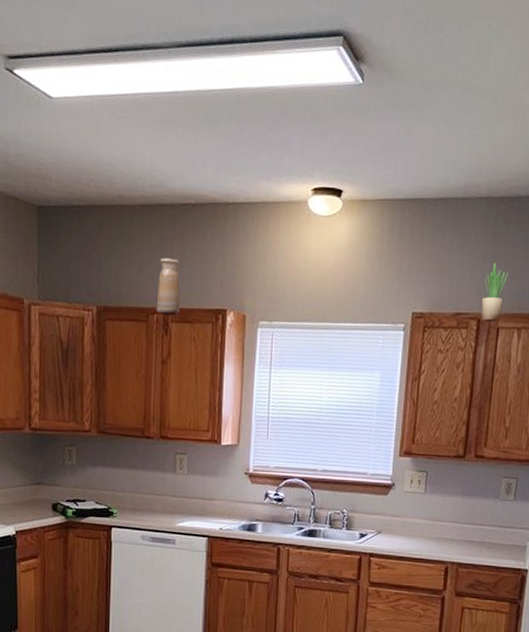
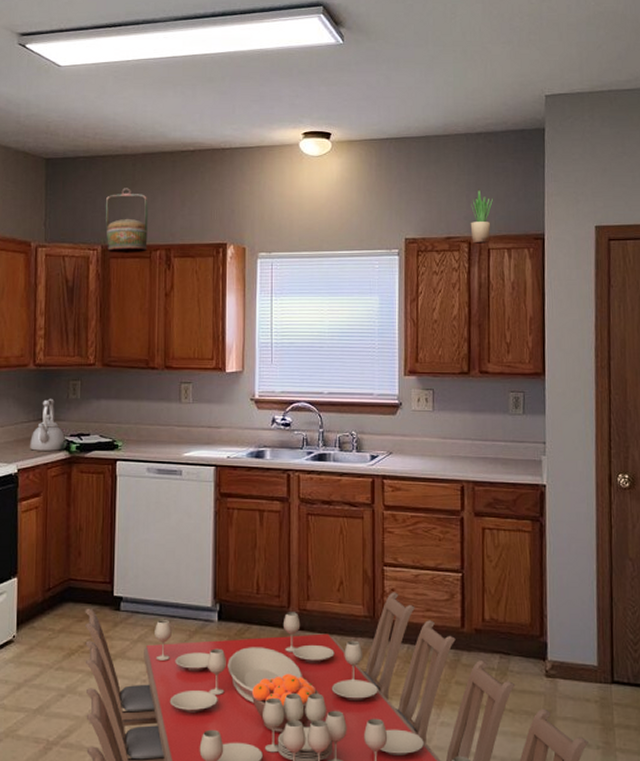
kettle: none [26,463,64,516] -> present [29,398,67,452]
decorative basket: none [100,243,146,316] -> present [105,188,148,253]
vase: present [156,257,180,316] -> none [159,199,181,251]

